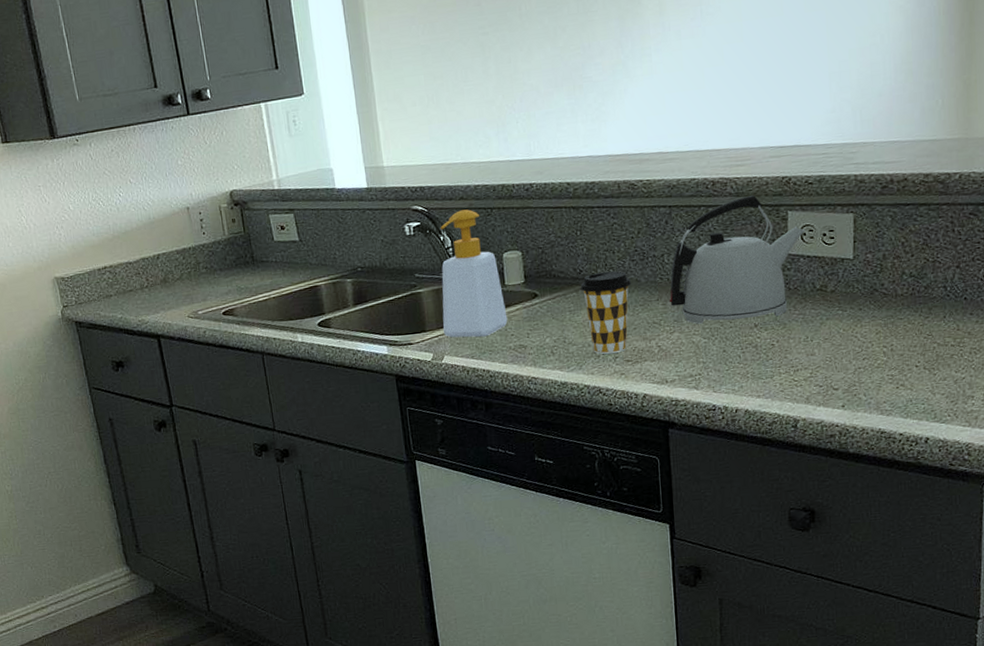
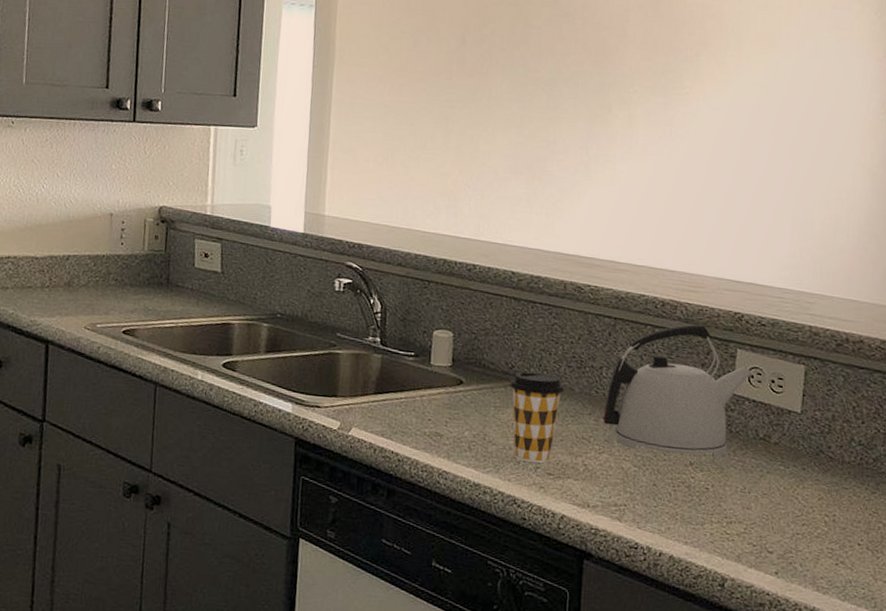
soap bottle: present [440,209,508,338] -> none [355,276,427,416]

